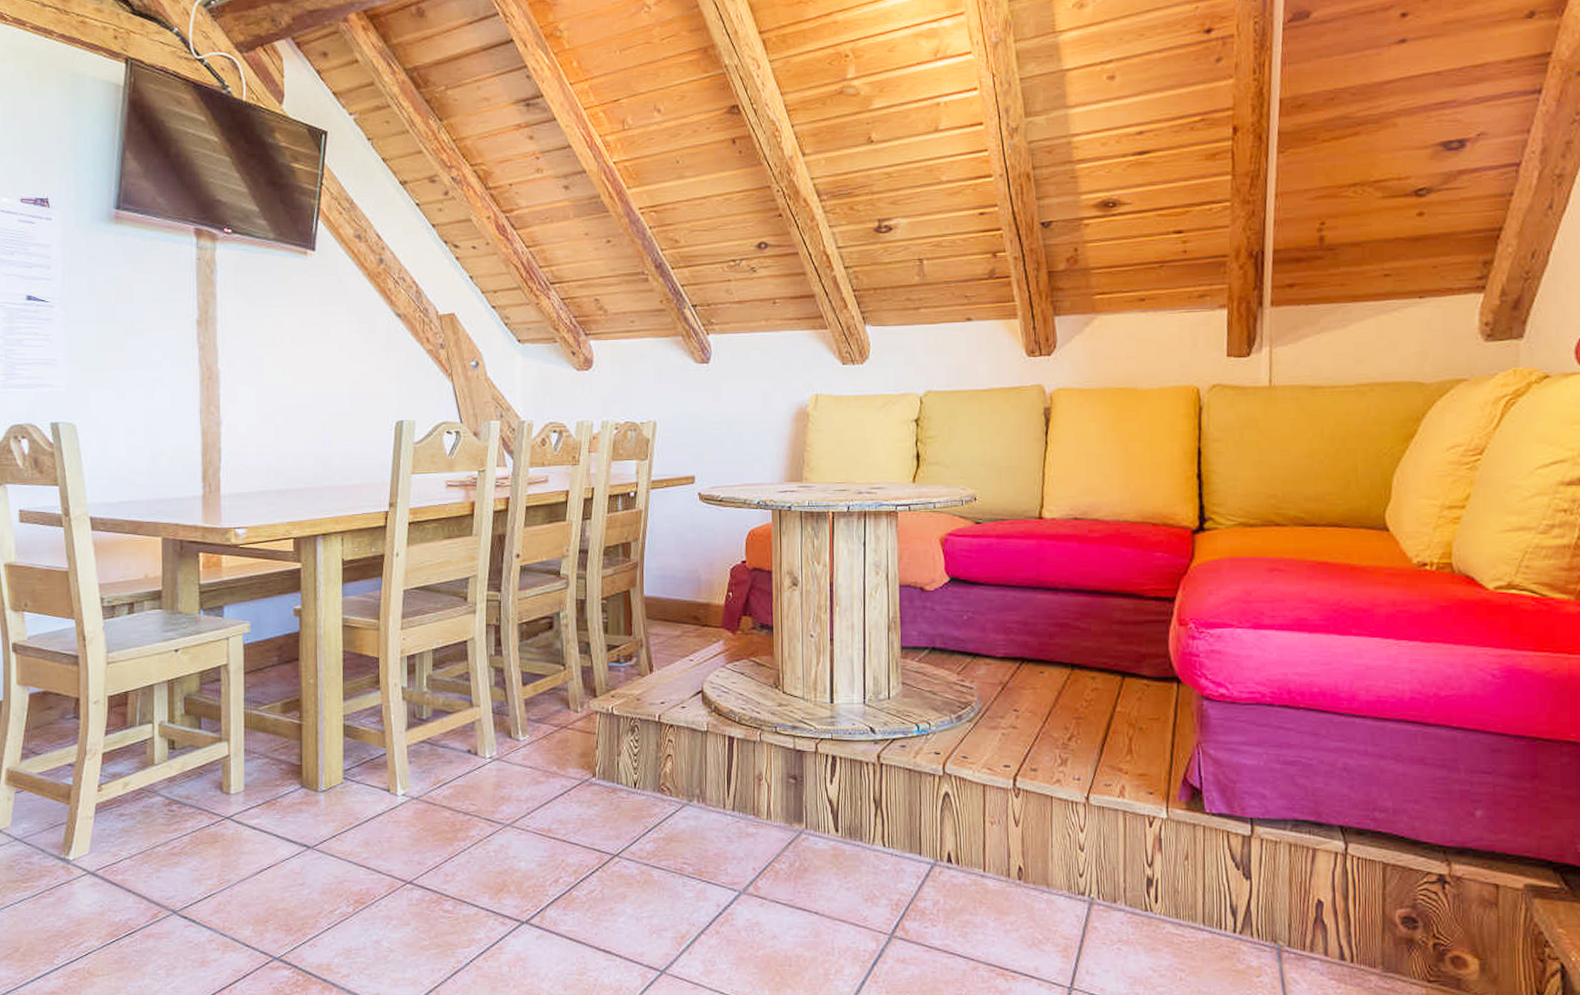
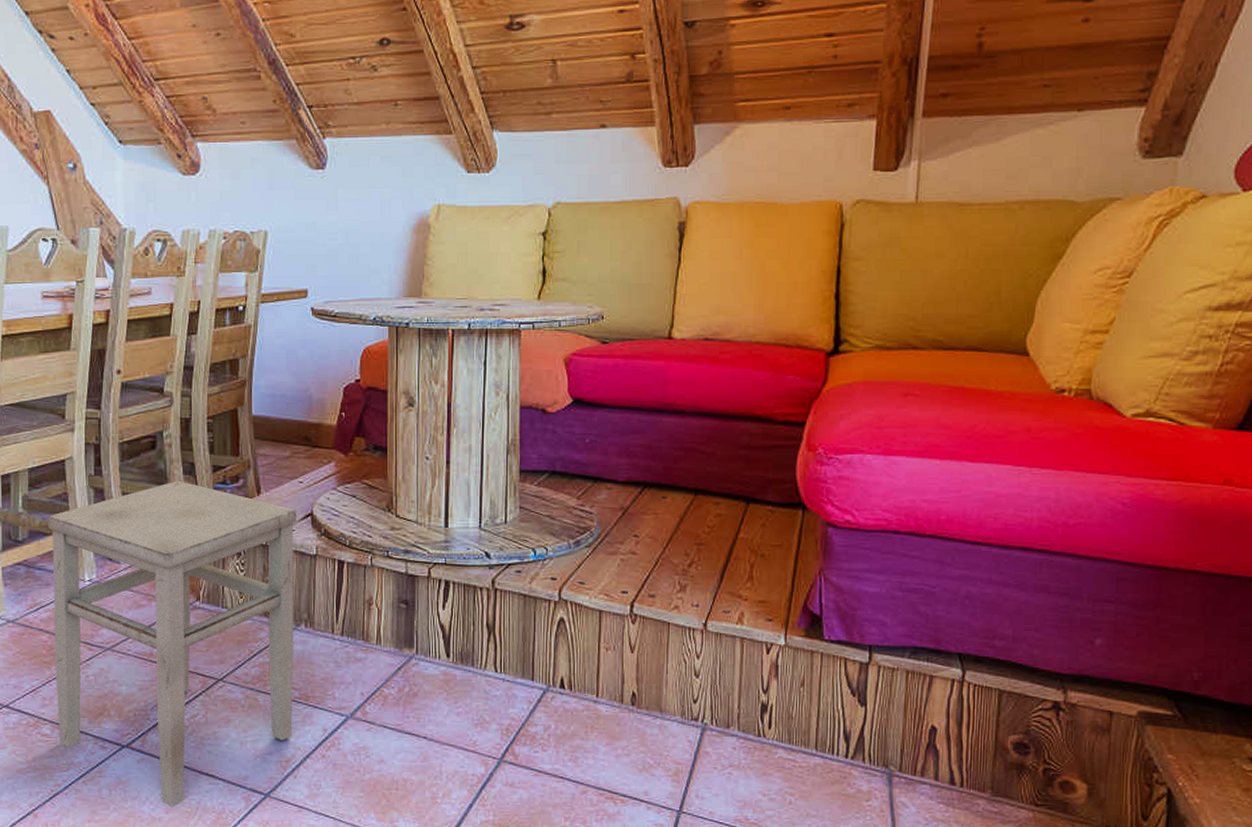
stool: none [451,660,688,985] -> present [48,481,297,808]

